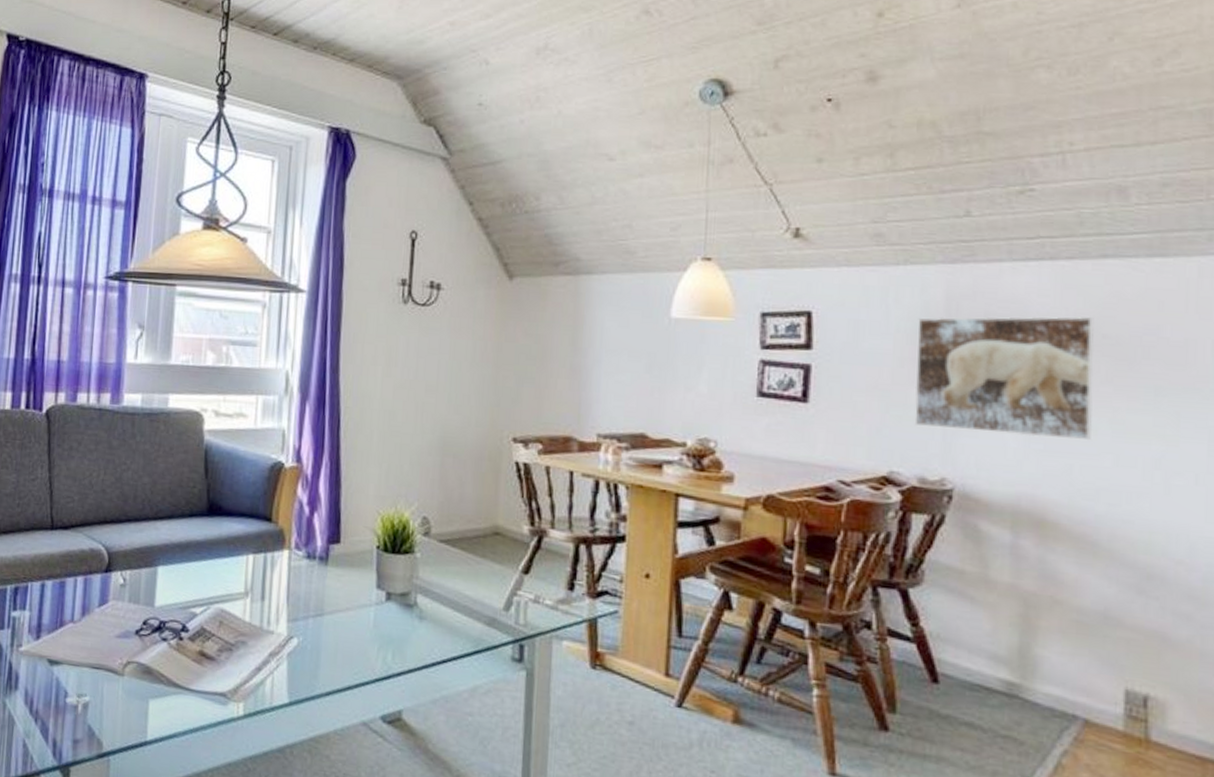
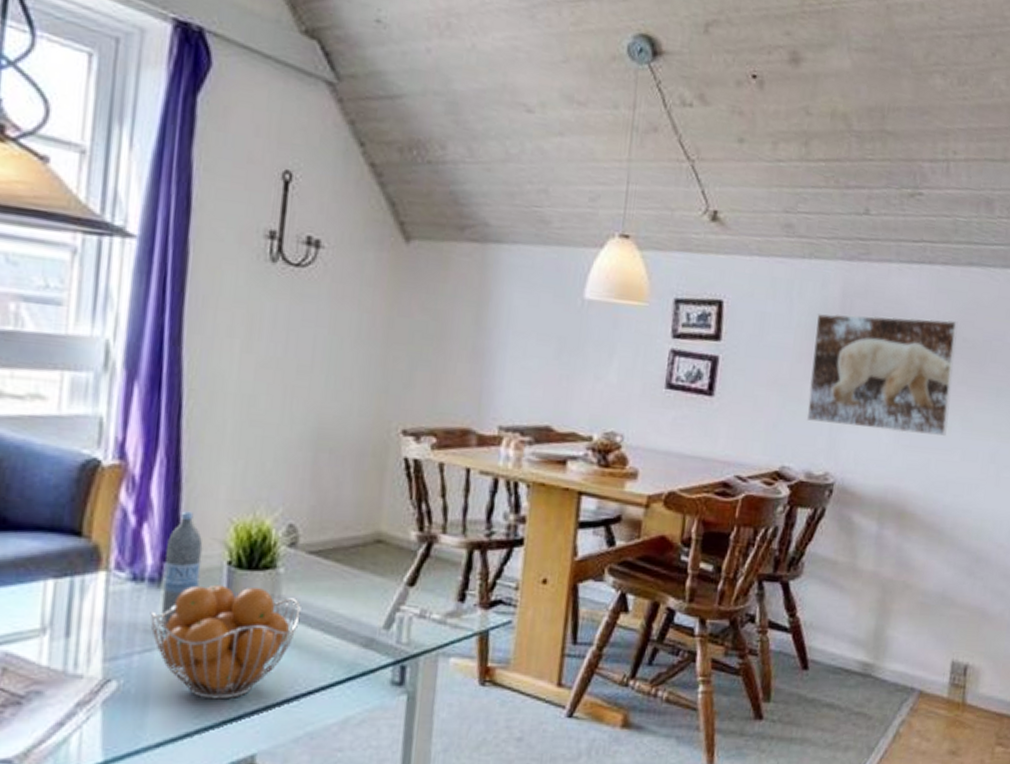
fruit basket: none [320,564,435,661] -> present [150,584,301,700]
water bottle: none [328,504,358,596] -> present [161,511,203,625]

